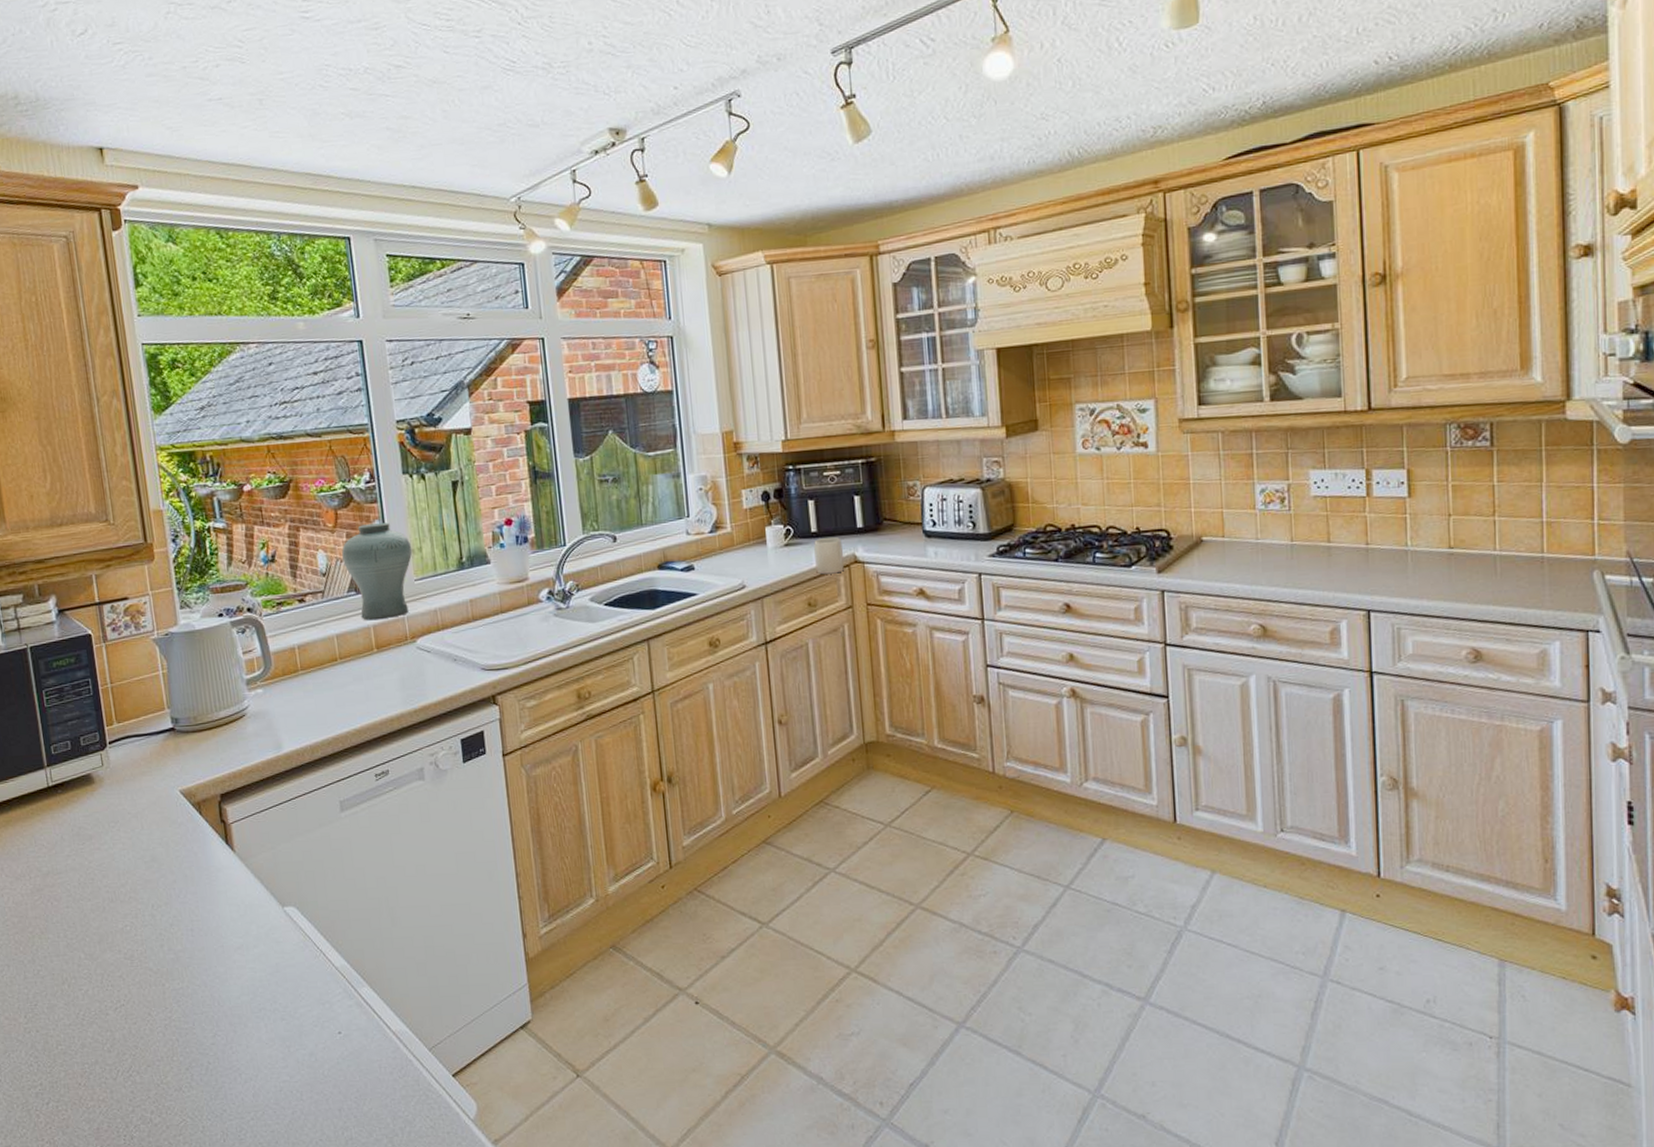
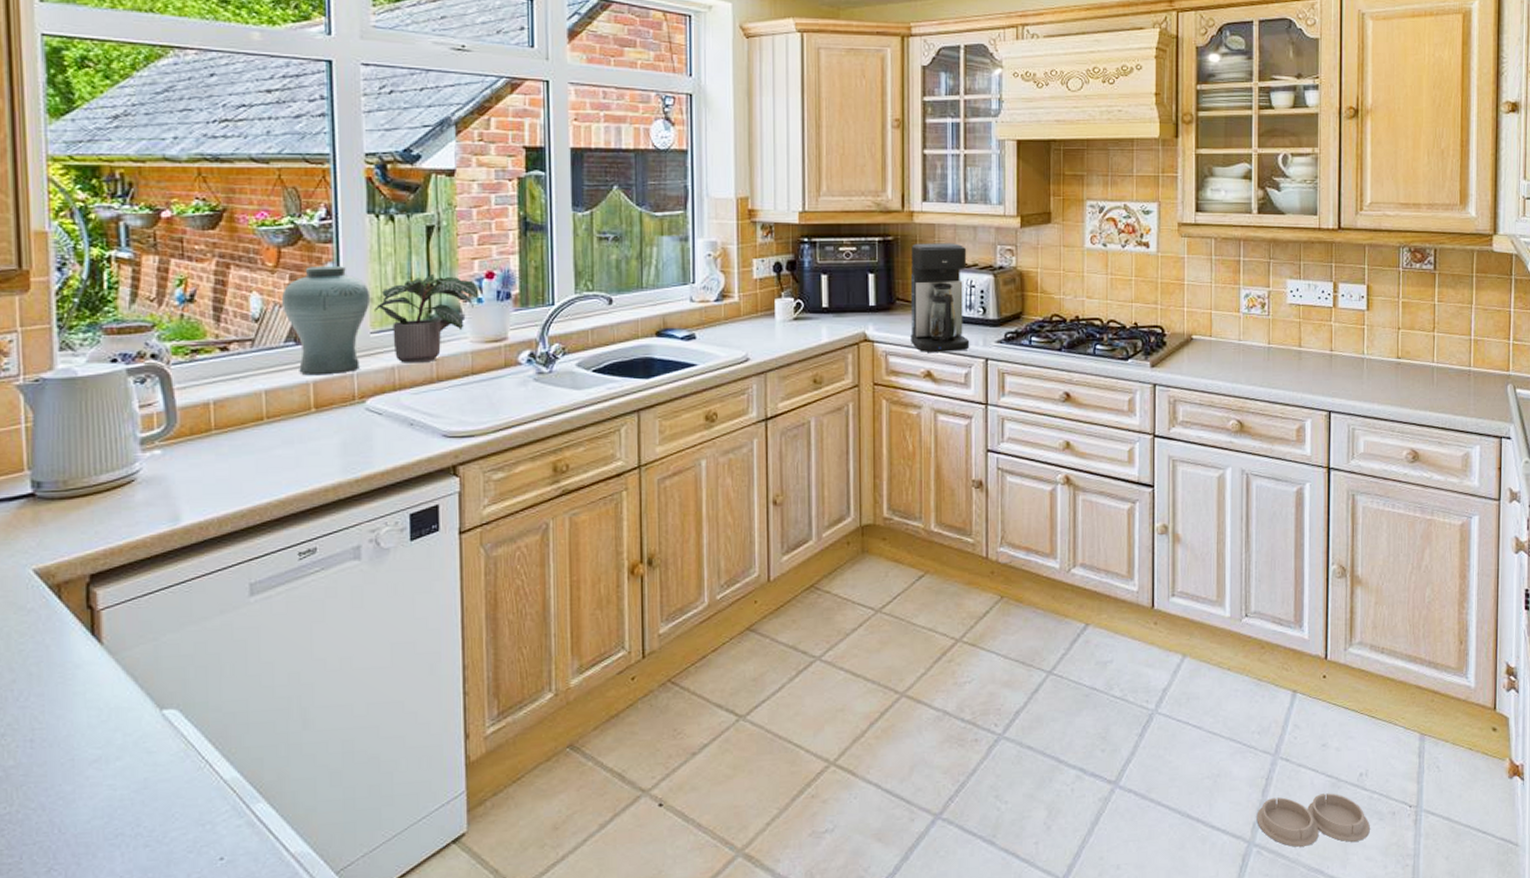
potted plant: none [416,525,500,606] -> present [374,274,478,363]
mug: present [813,537,844,575] -> none [823,314,854,351]
coffee maker: none [895,459,962,571] -> present [910,243,970,352]
pet bowl: none [1306,1019,1442,1074] -> present [1256,793,1370,847]

